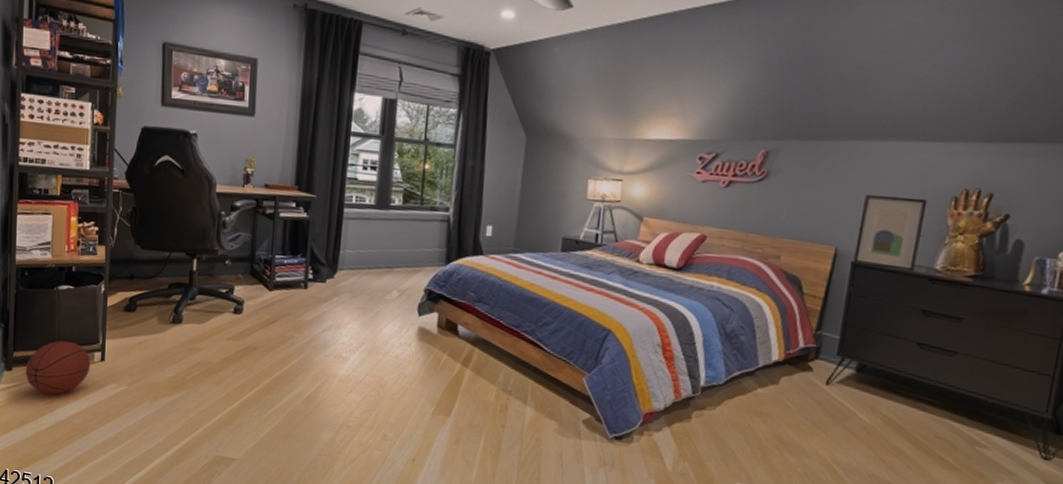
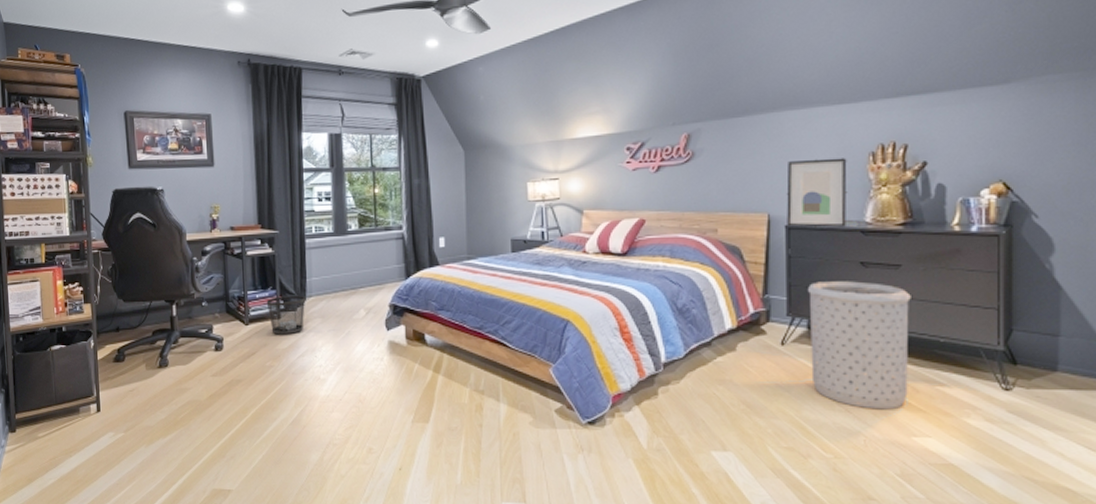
basketball: present [25,340,91,395] -> none [28,397,88,451]
waste bin: none [294,265,337,307] -> present [266,295,306,335]
laundry basket: none [850,324,968,464] -> present [807,281,911,410]

